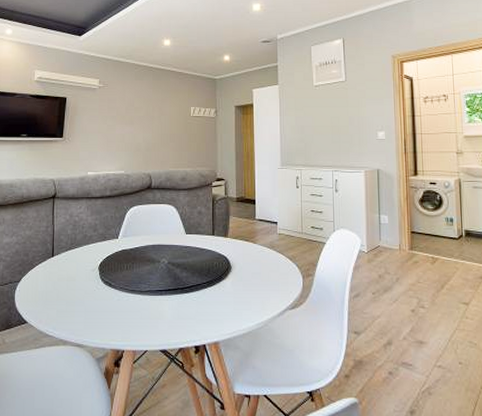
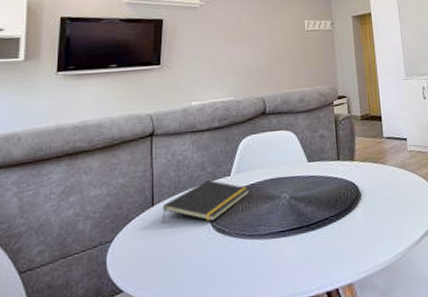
notepad: none [60,240,134,275] -> present [162,180,250,224]

